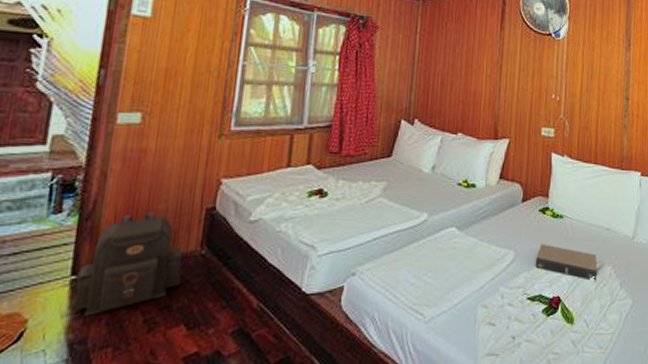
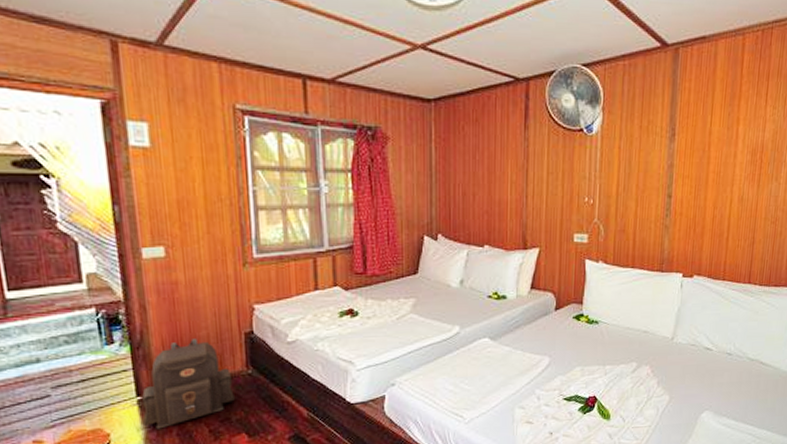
book: present [535,244,597,282] -> none [570,348,634,382]

